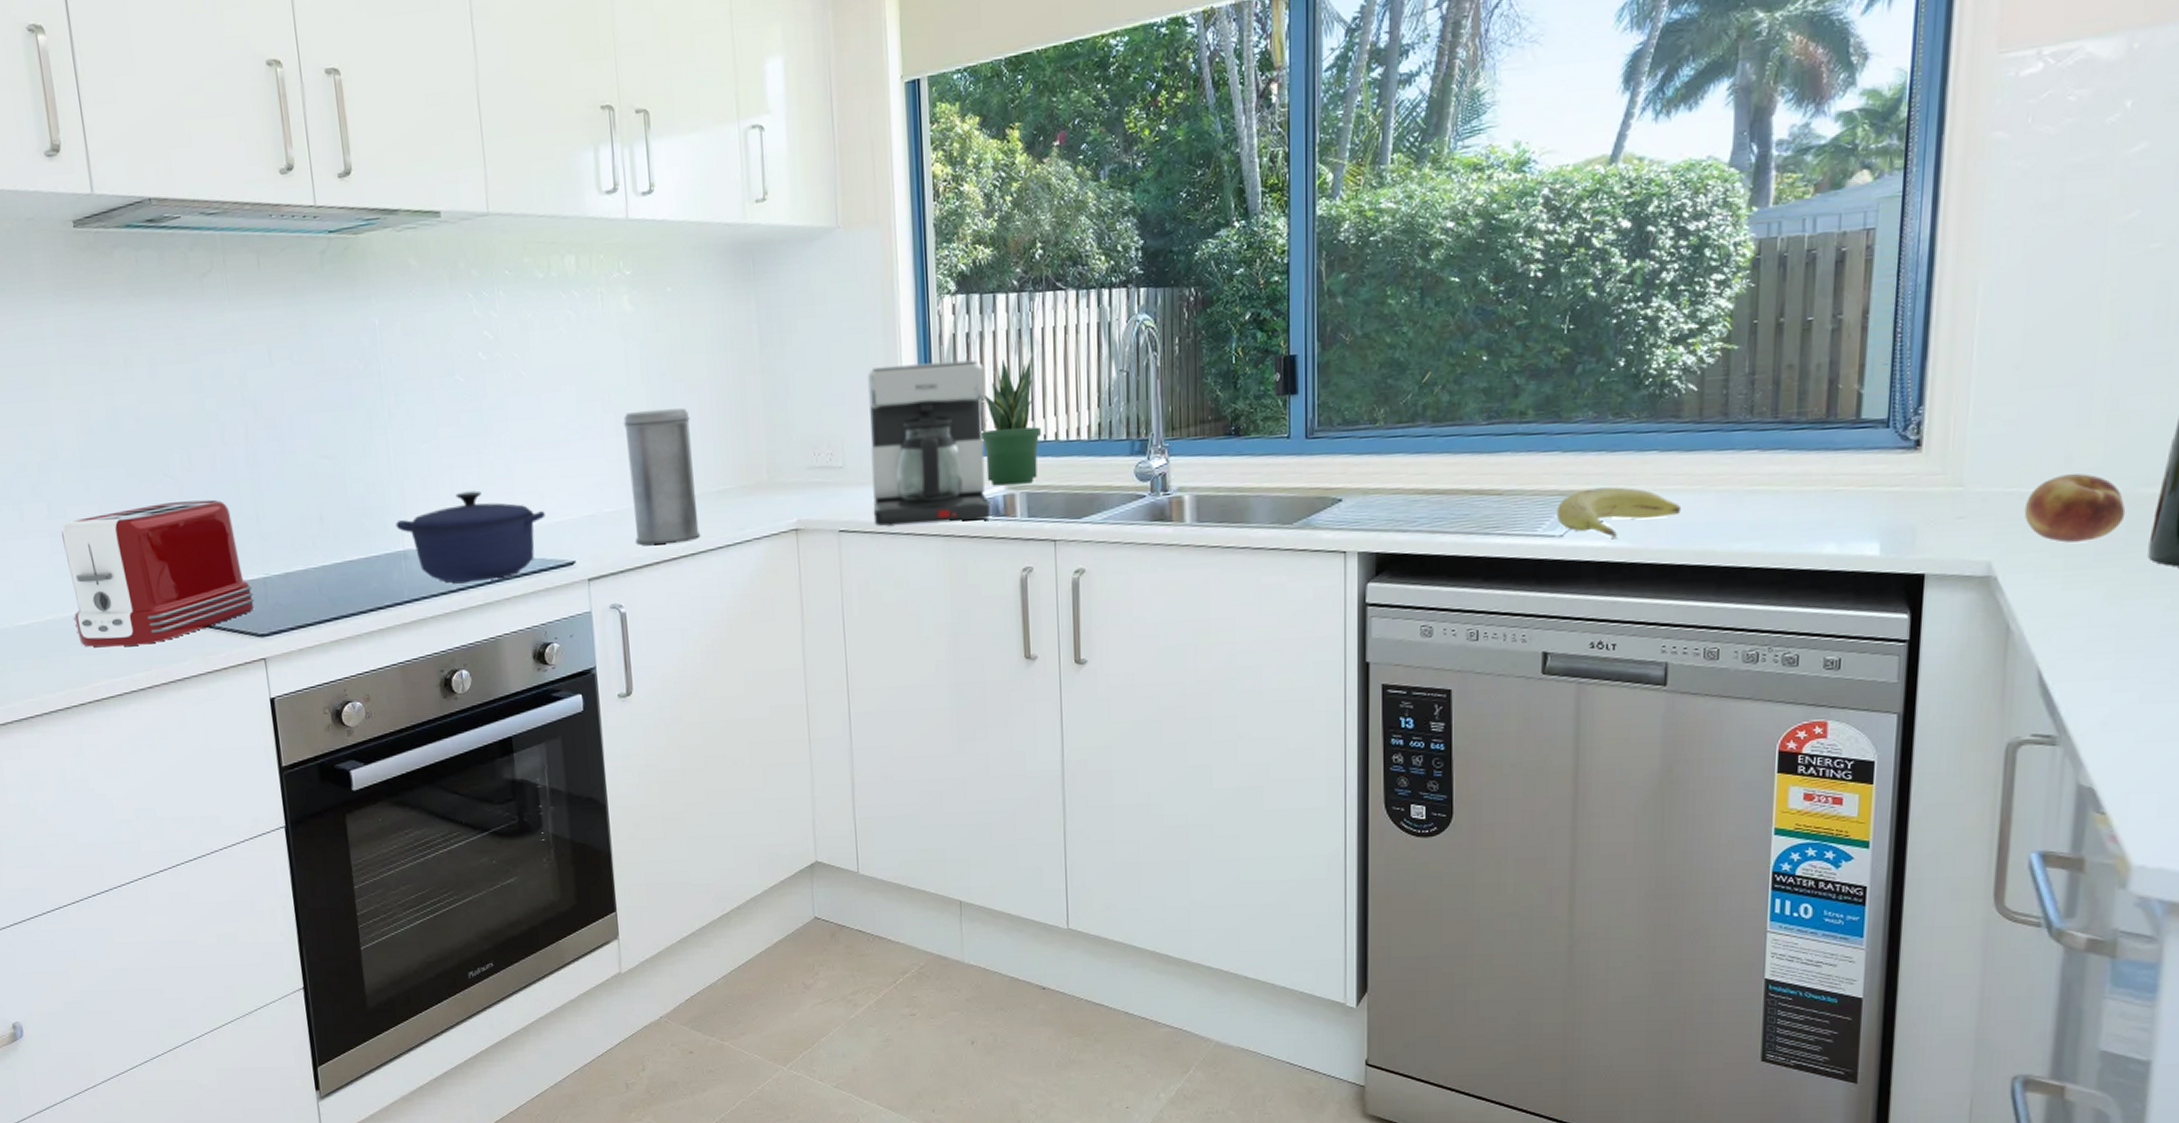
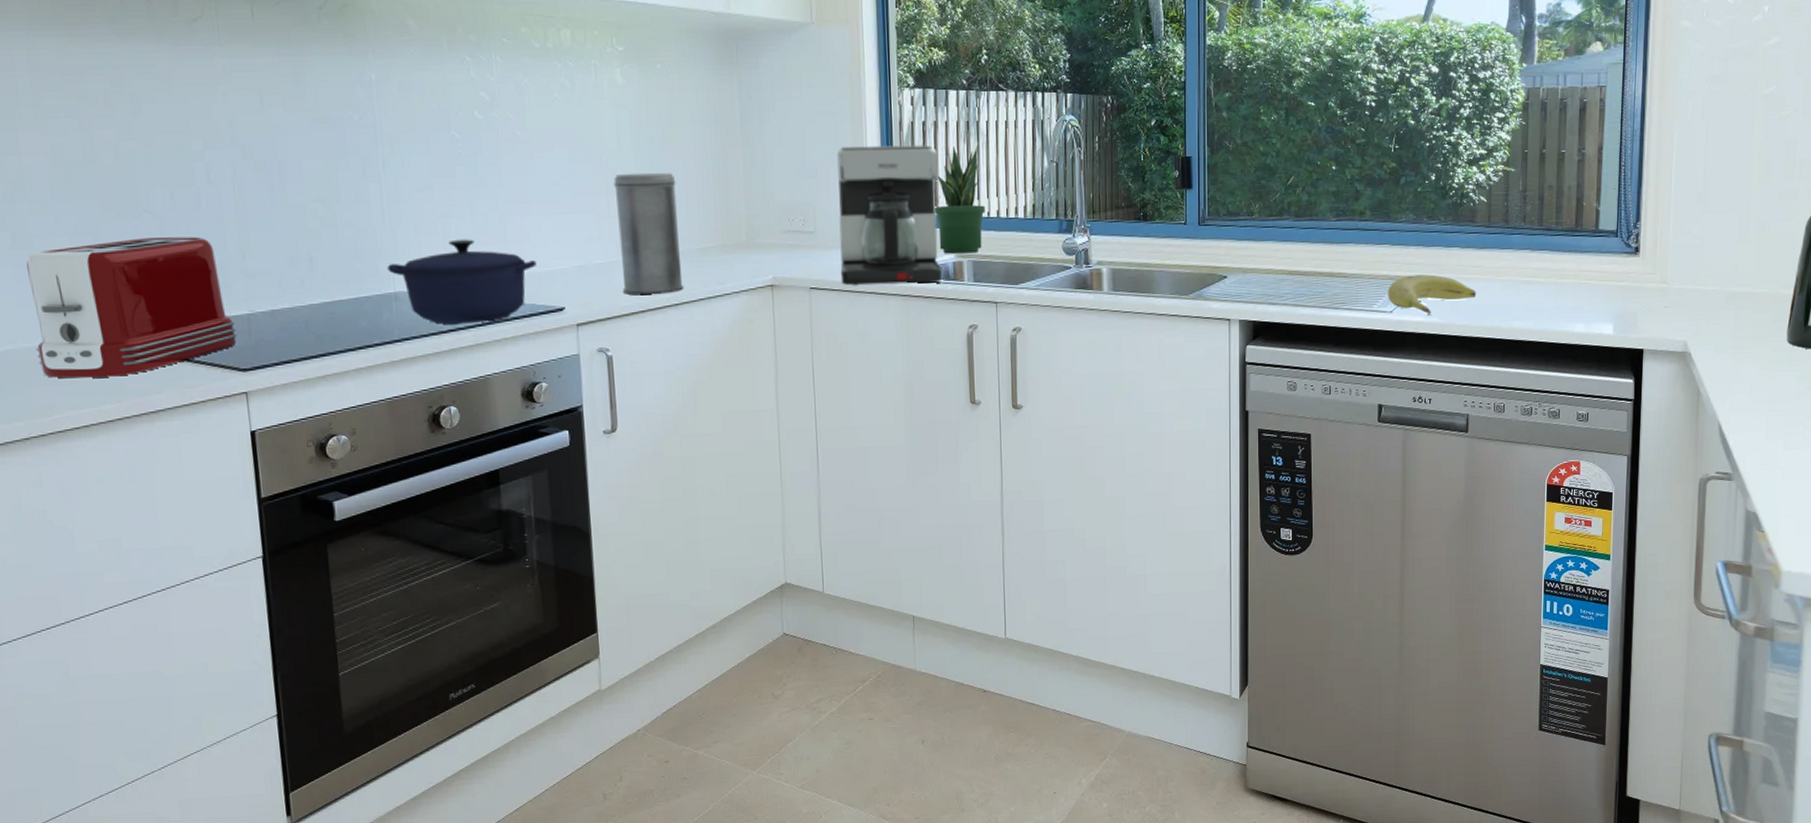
fruit: present [2024,474,2126,543] -> none [1707,277,1772,328]

